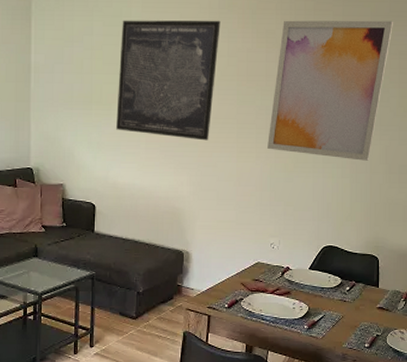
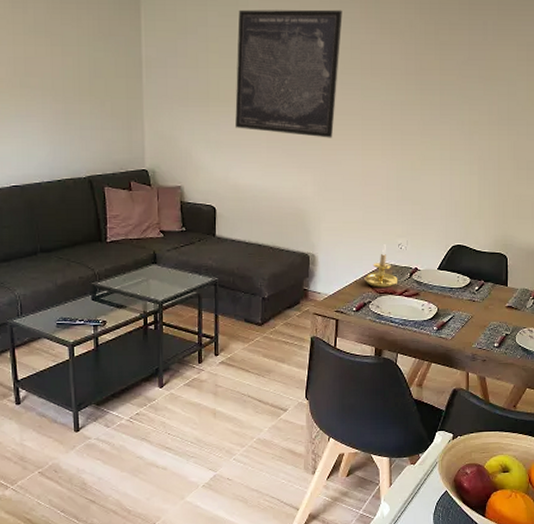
candle holder: none [237,243,270,286] -> present [364,244,398,288]
wall art: present [267,20,394,161] -> none [393,9,521,157]

